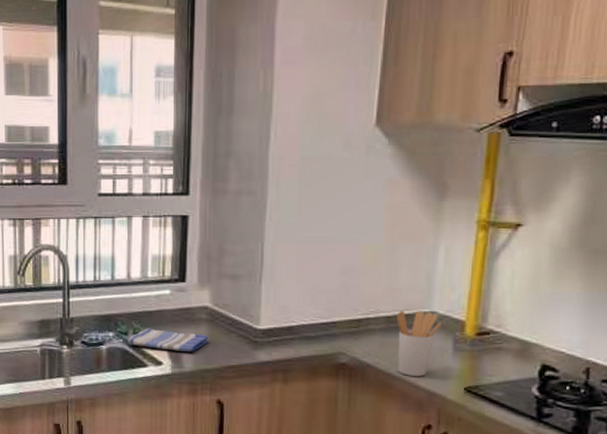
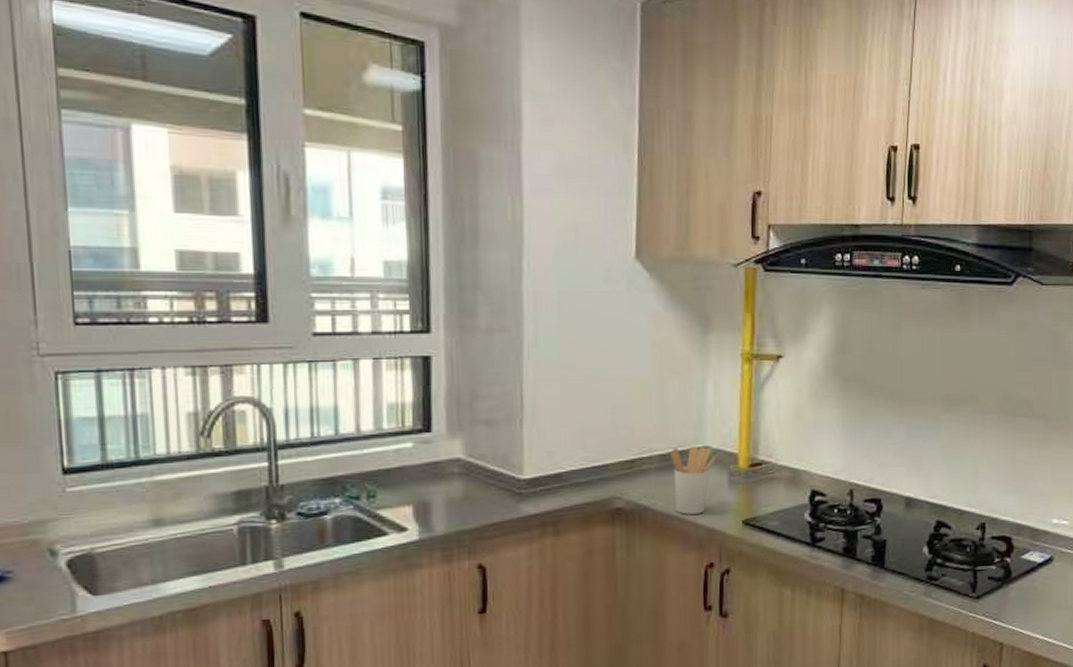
dish towel: present [127,328,209,352] -> none [360,488,464,513]

